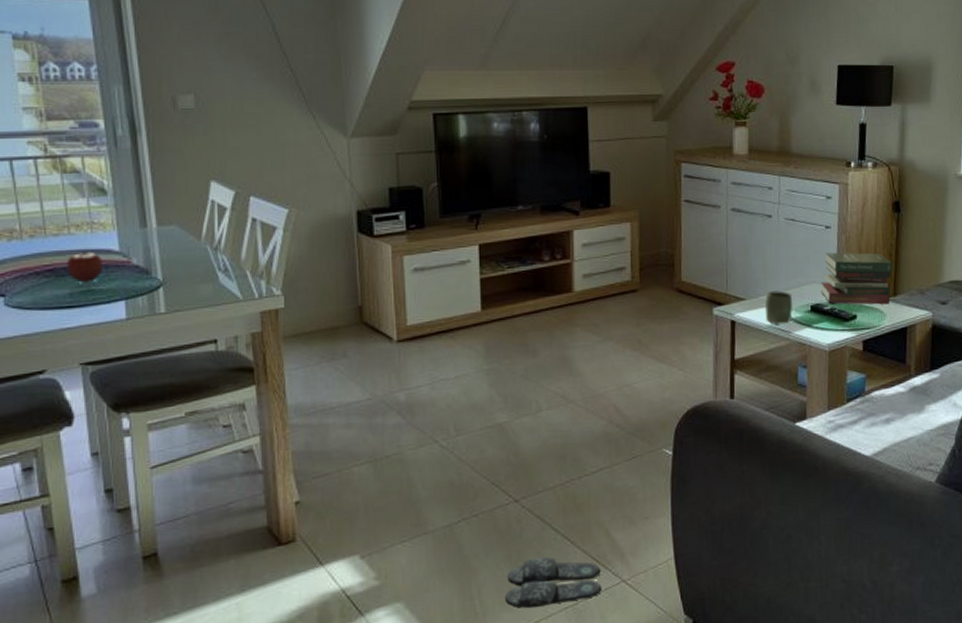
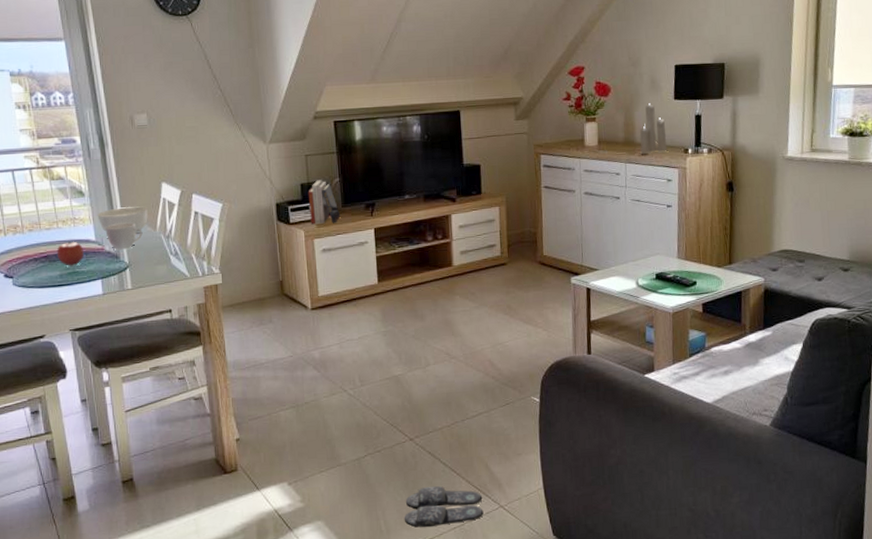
bowl: none [123,210,191,245] -> present [97,206,148,235]
cup: none [133,229,183,264] -> present [105,222,143,250]
books: none [397,184,438,238] -> present [308,180,341,225]
mug: present [764,290,793,324] -> none [615,262,640,291]
candle: none [795,108,827,167] -> present [639,103,668,155]
books: present [820,252,893,305] -> none [663,227,728,272]

